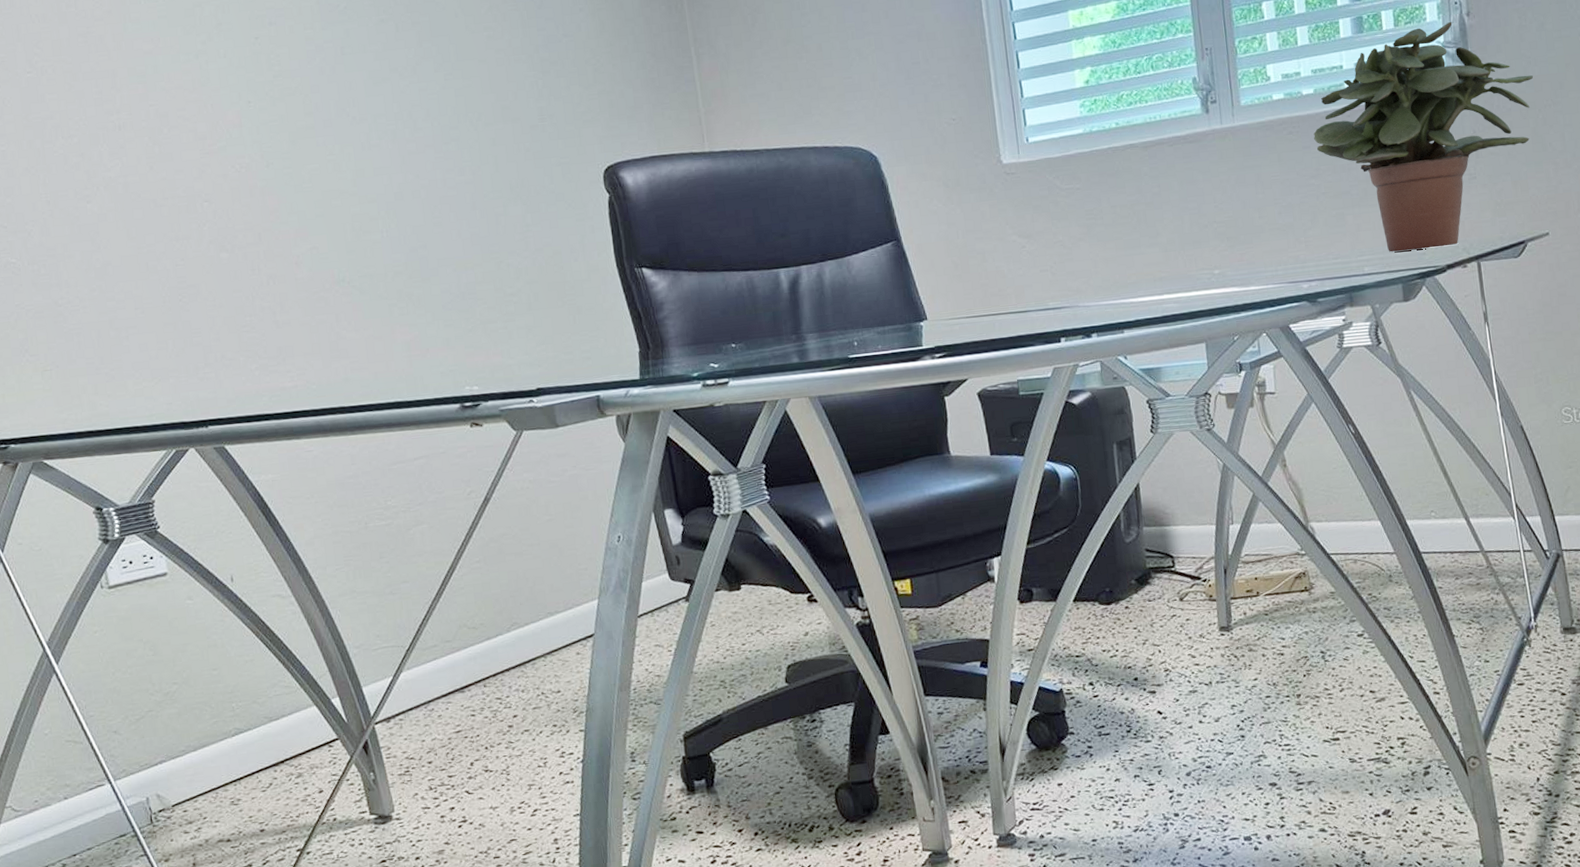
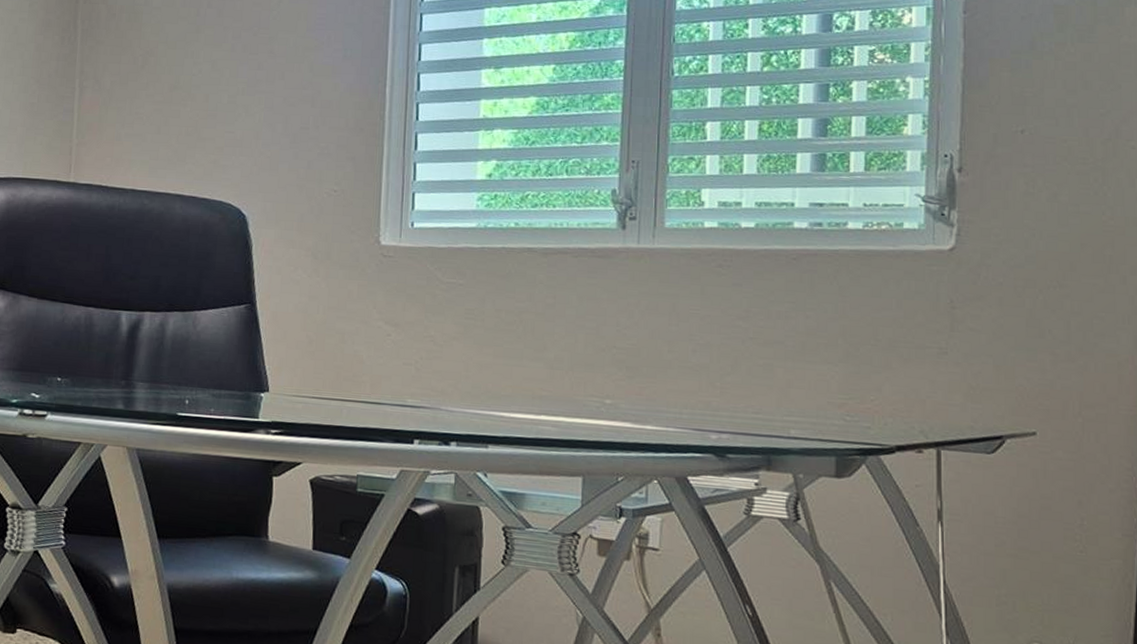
potted plant: present [1313,21,1533,252] -> none [748,175,1036,425]

